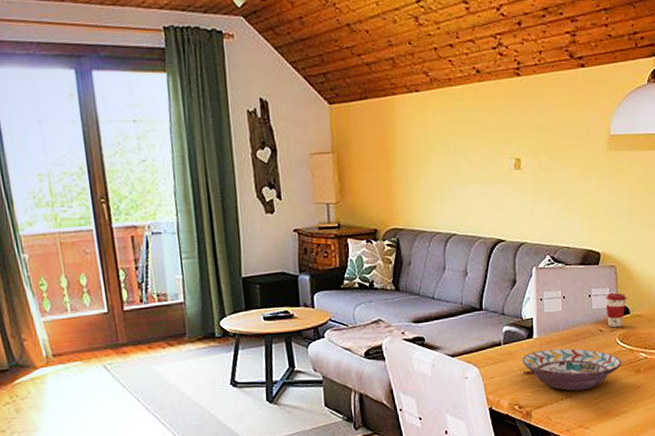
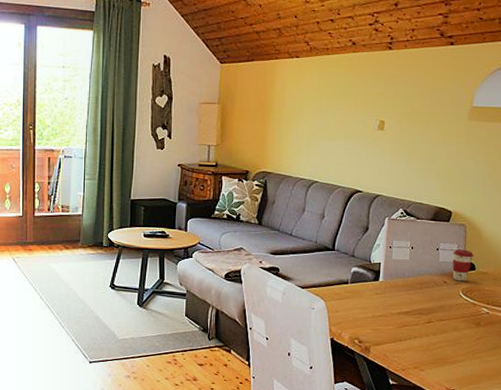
decorative bowl: present [522,348,622,391] -> none [366,293,463,335]

